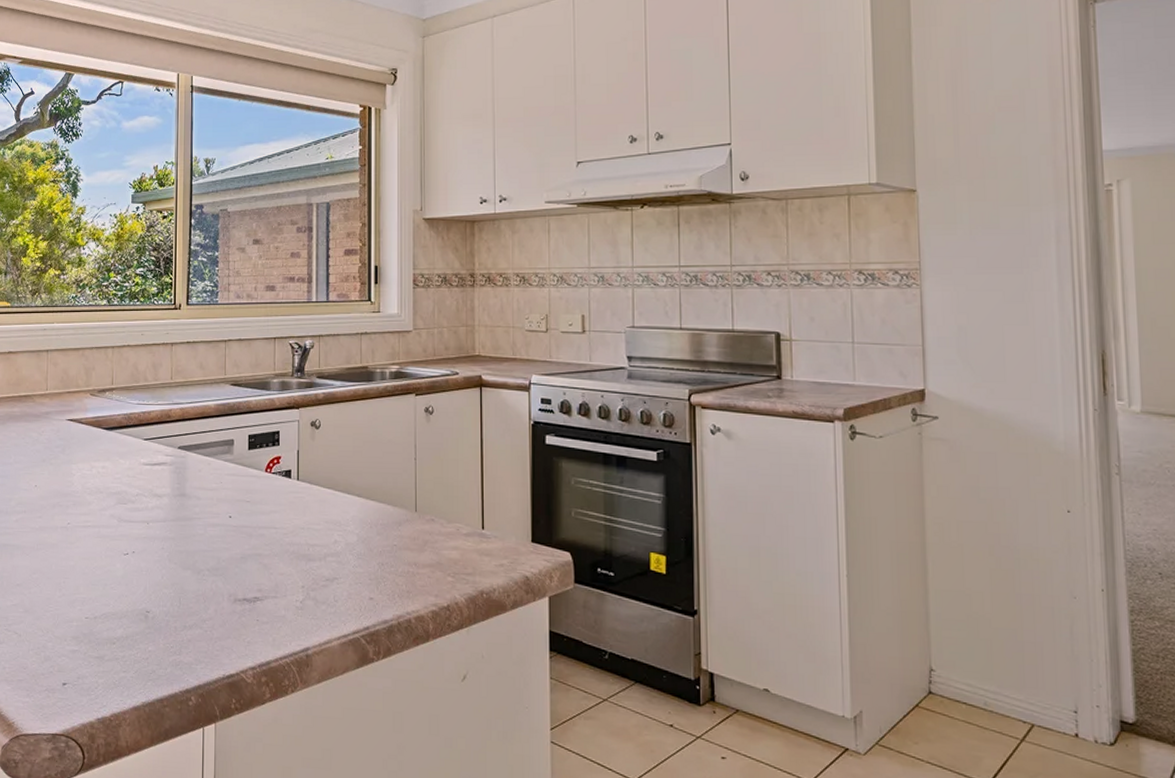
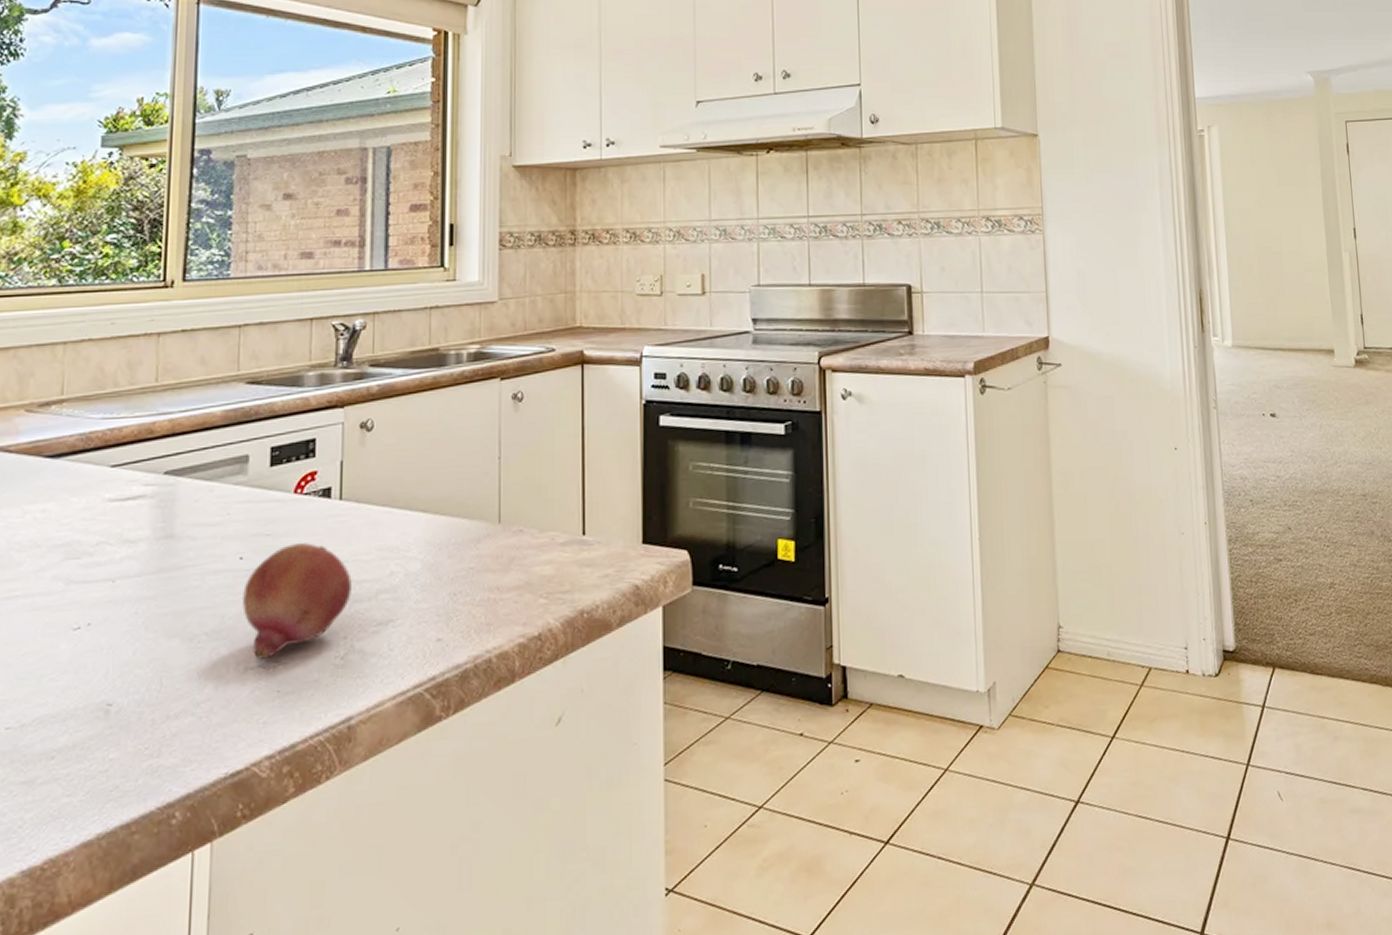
fruit: none [231,510,307,596] -> present [241,543,352,661]

